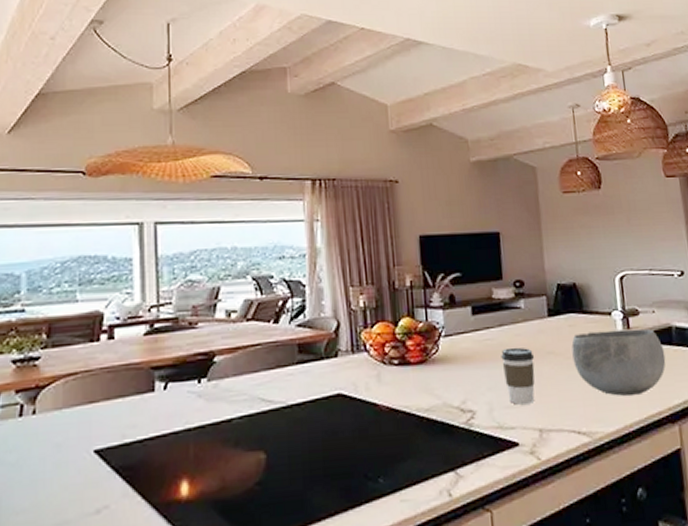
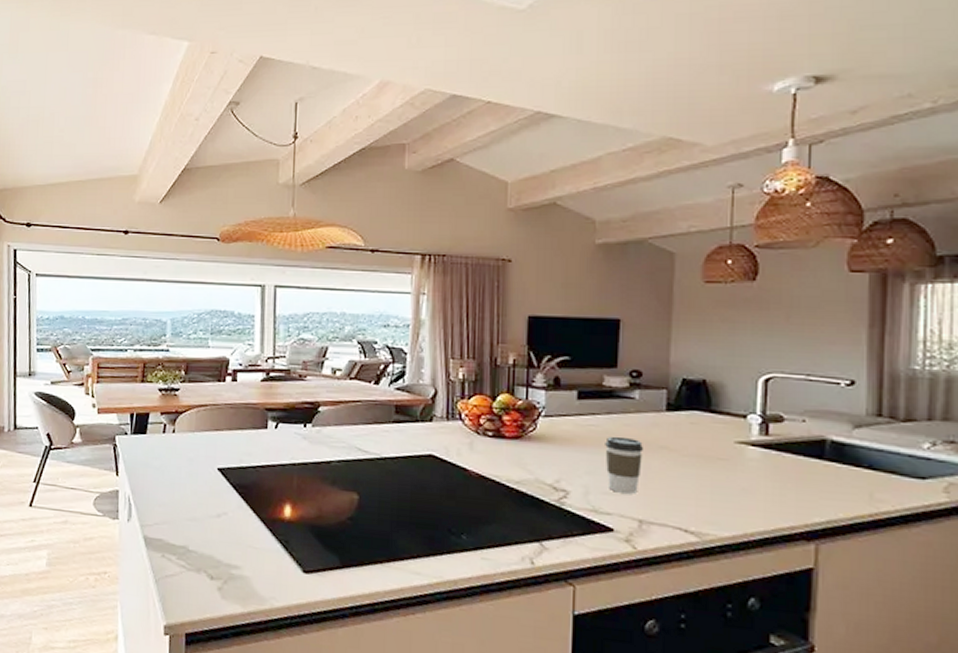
bowl: present [571,329,666,397] -> none [690,432,811,506]

